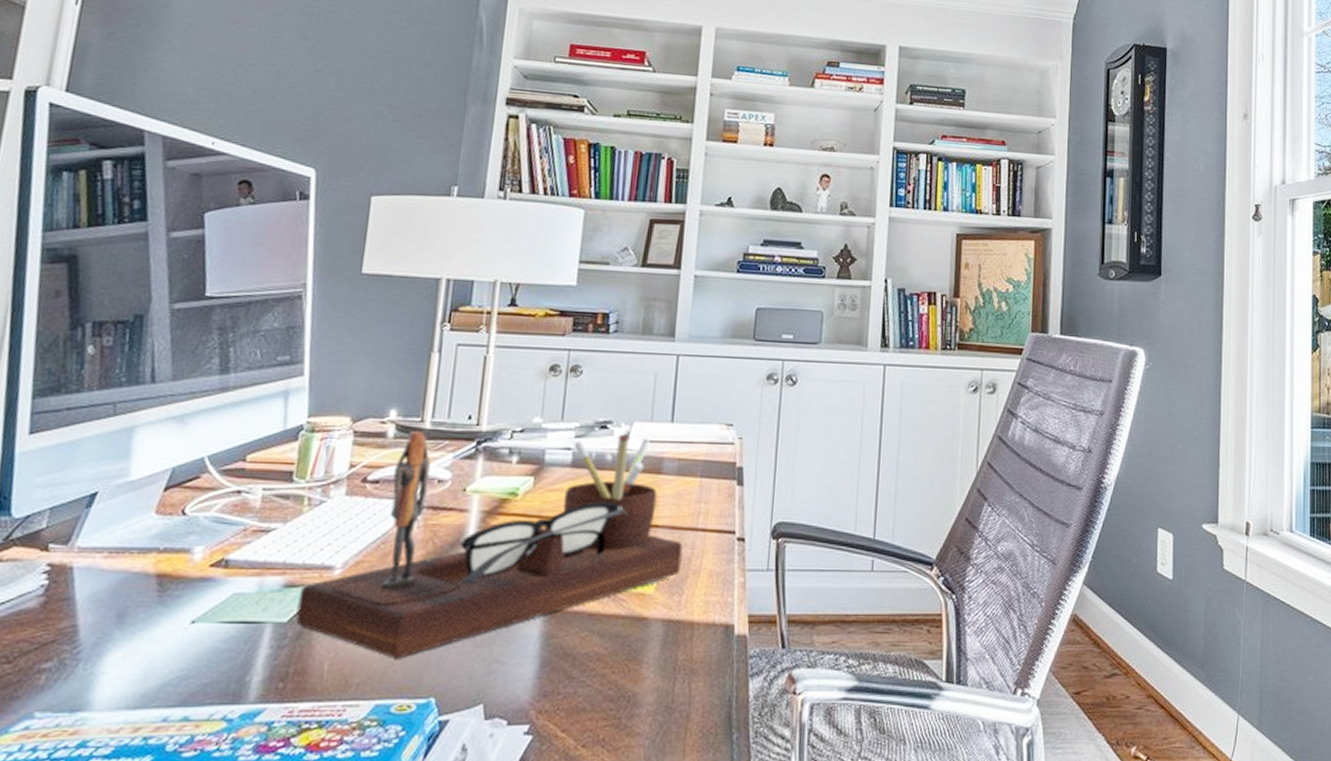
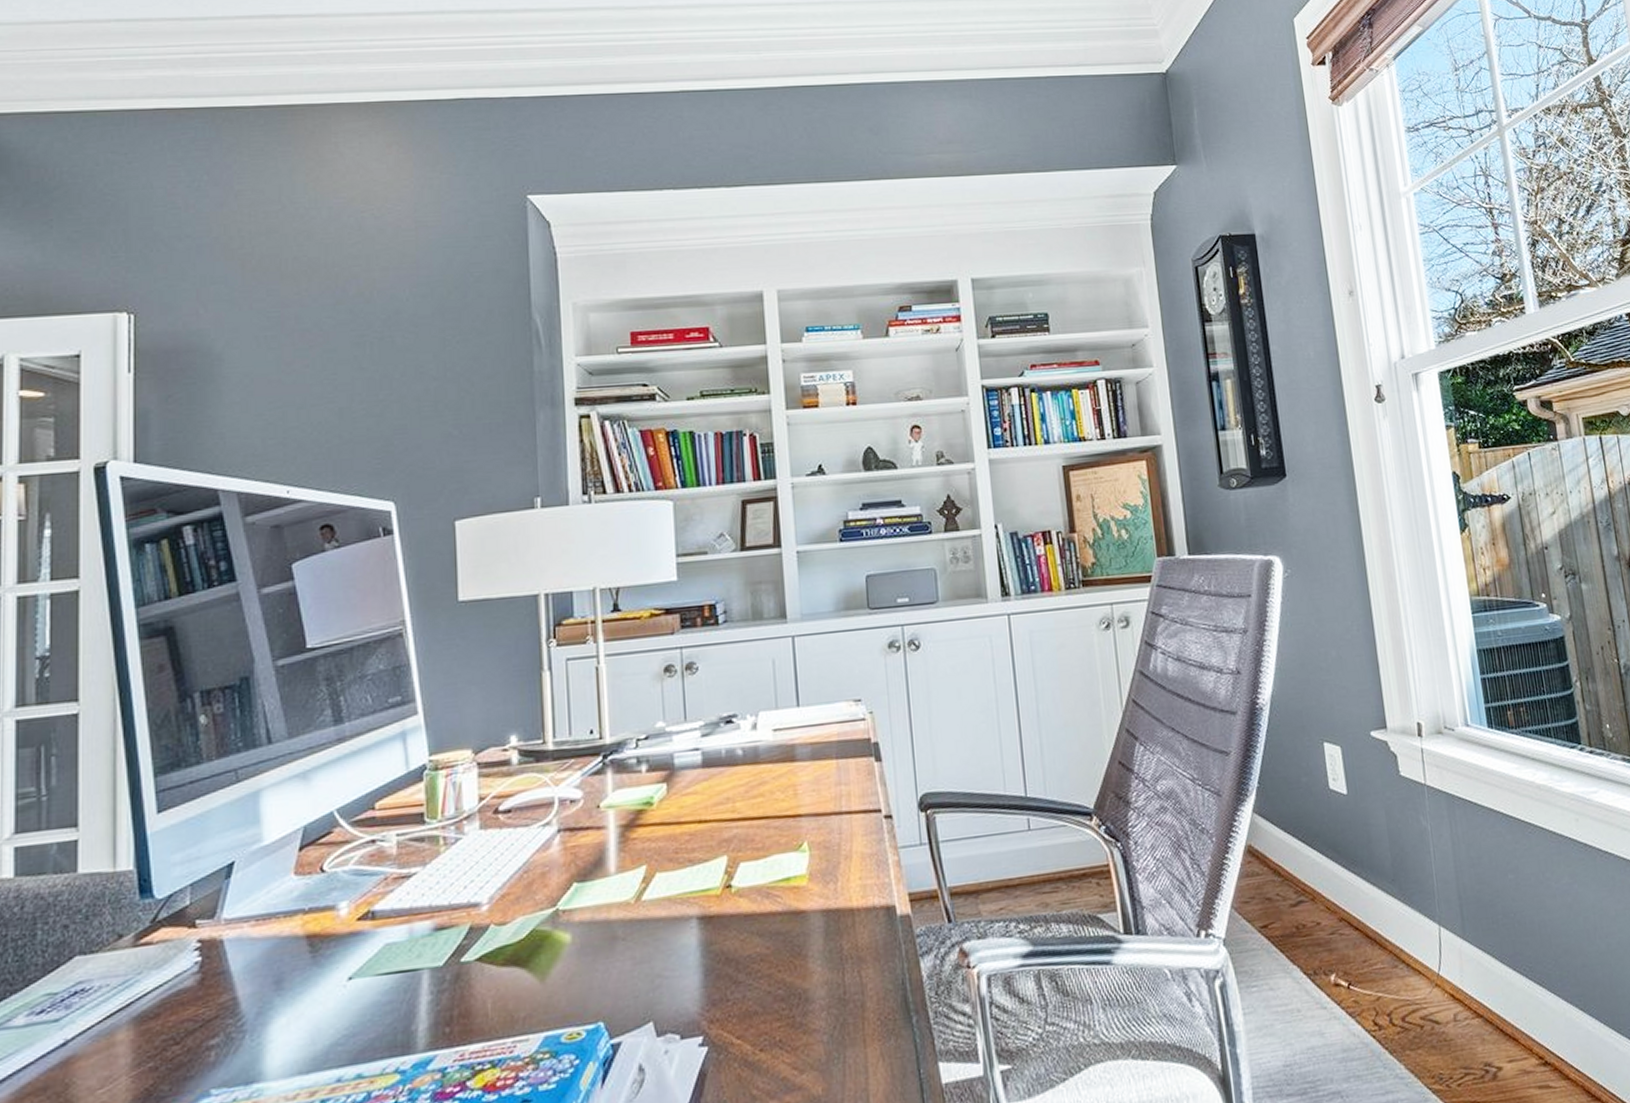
desk organizer: present [296,430,683,659] -> none [450,726,832,988]

